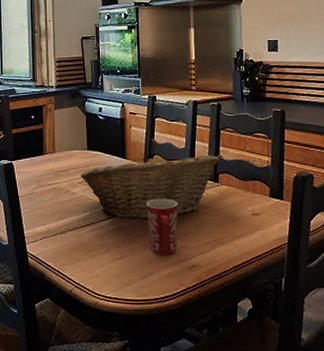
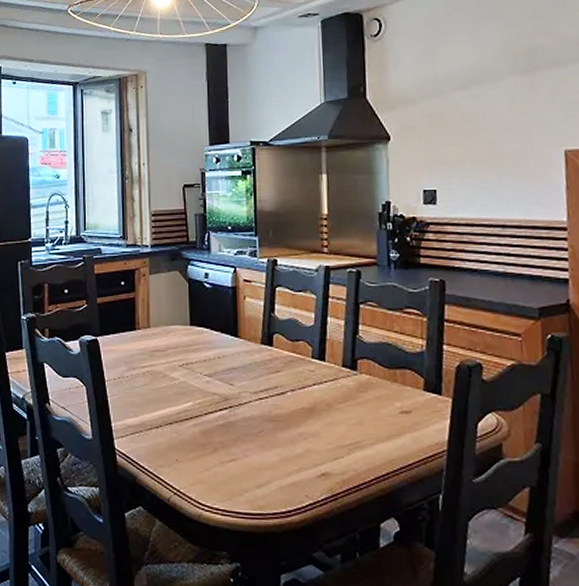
fruit basket: present [80,153,219,219] -> none [181,331,358,413]
mug: present [146,198,178,255] -> none [263,388,304,459]

